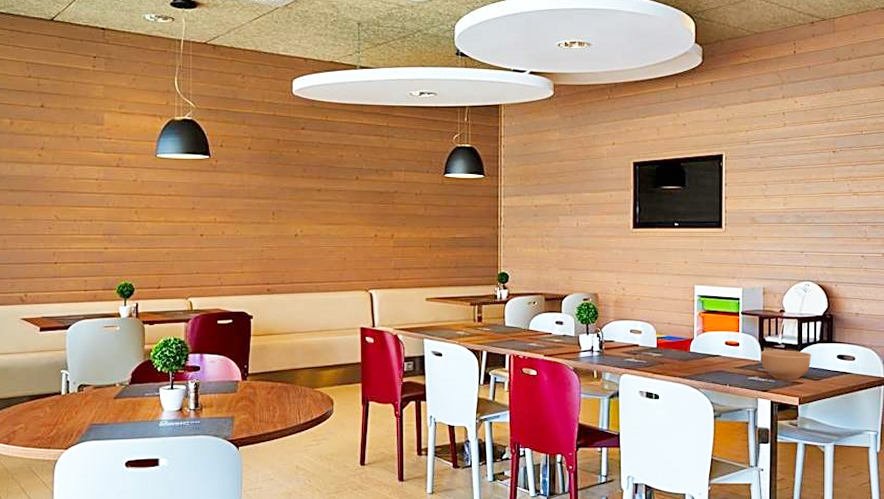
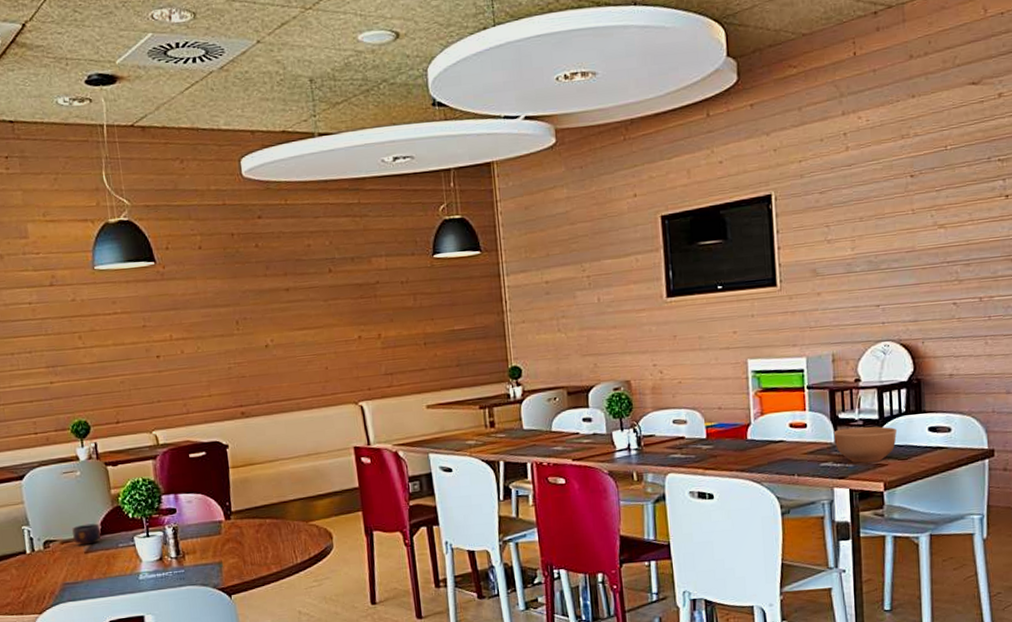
mug: none [105,373,131,391] -> present [71,523,102,545]

